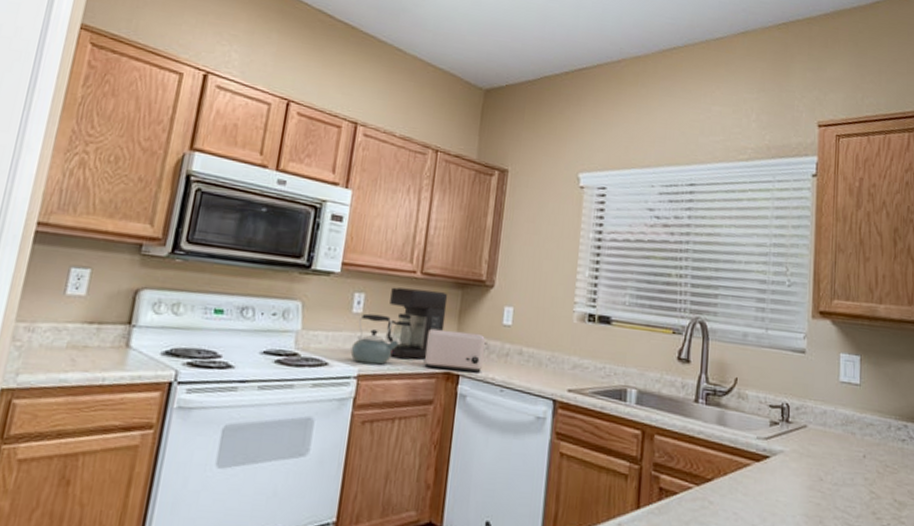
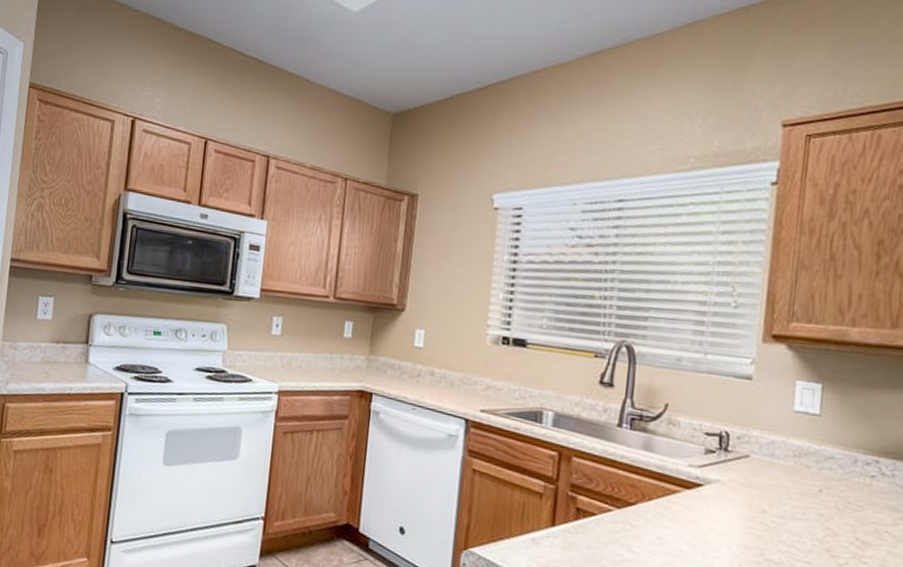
kettle: present [350,313,402,365] -> none [271,335,317,382]
coffee maker: present [386,287,448,359] -> none [303,311,360,378]
toaster: present [423,328,488,373] -> none [338,349,399,392]

